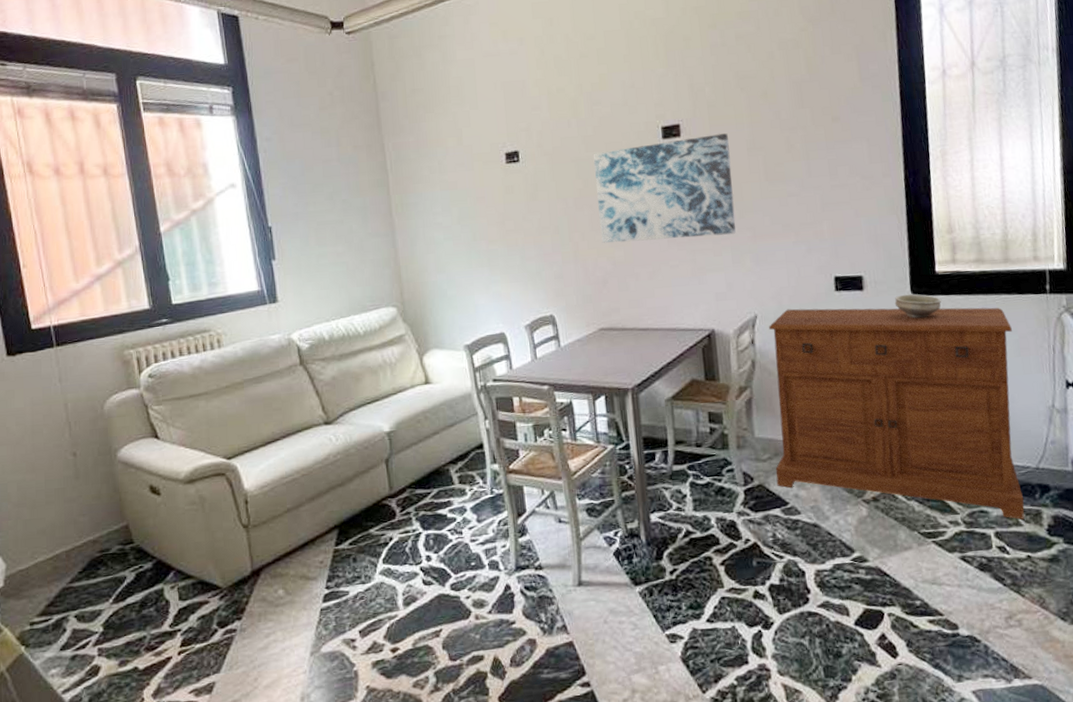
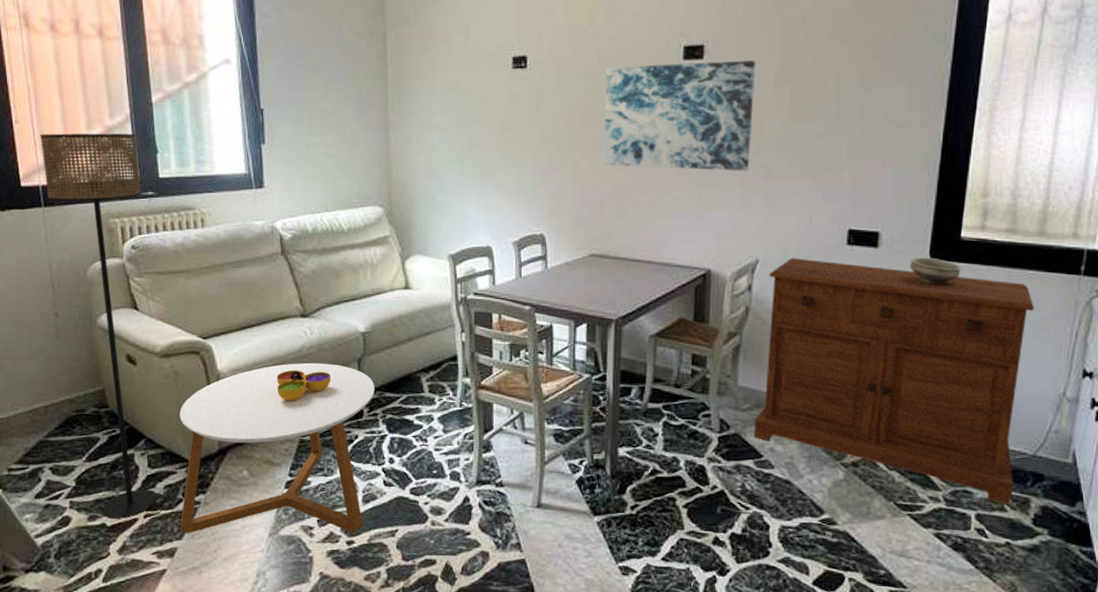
floor lamp: none [48,265,191,660] -> present [39,133,158,518]
coffee table: none [208,467,406,666] -> present [179,362,375,534]
decorative bowl: none [304,477,361,511] -> present [276,370,332,401]

